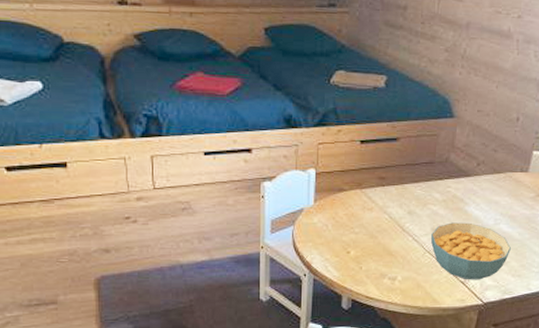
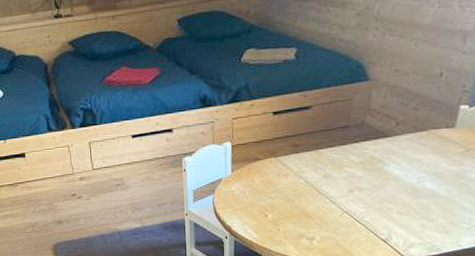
cereal bowl: present [431,222,512,280] -> none [349,182,438,238]

